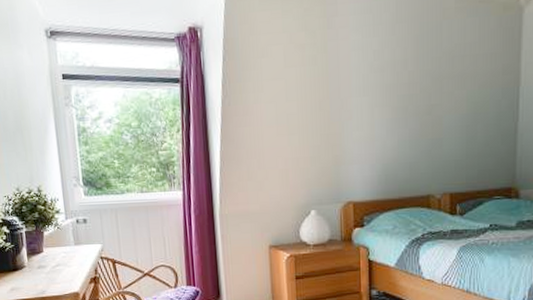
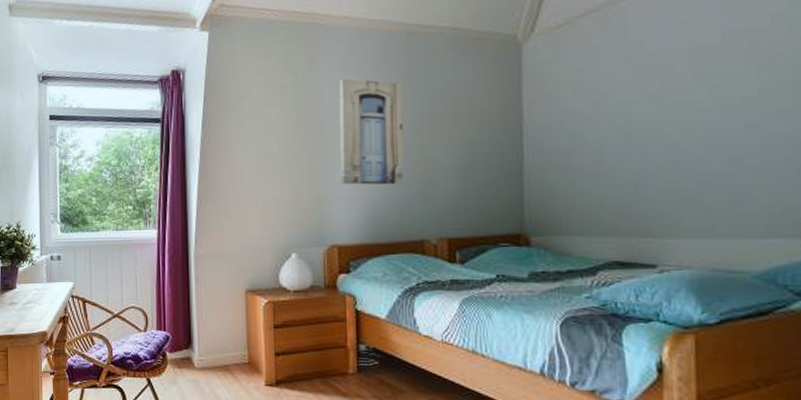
wall art: none [355,39,414,145] -> present [339,78,404,185]

